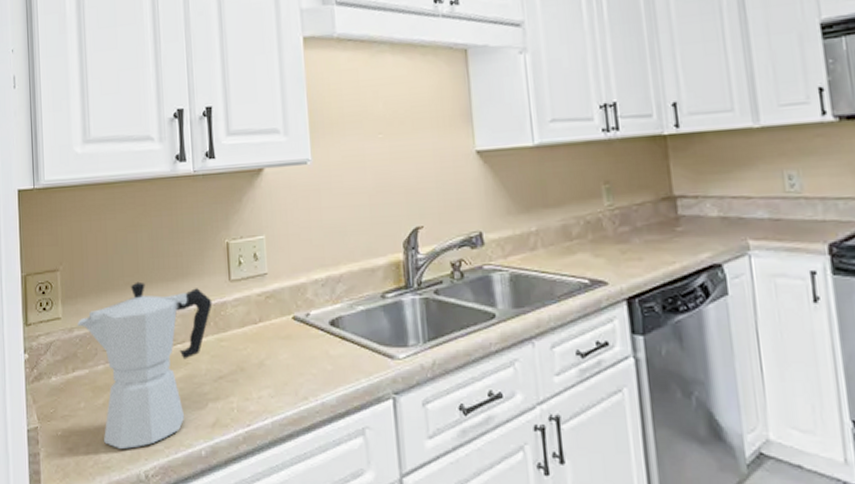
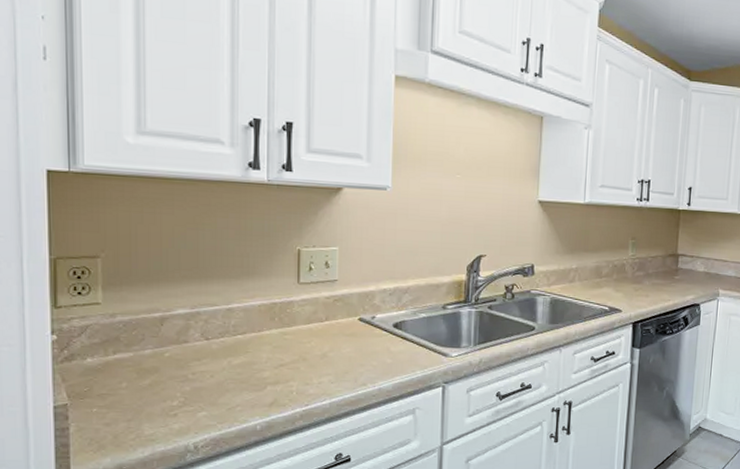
moka pot: present [78,281,213,449] -> none [122,276,279,424]

